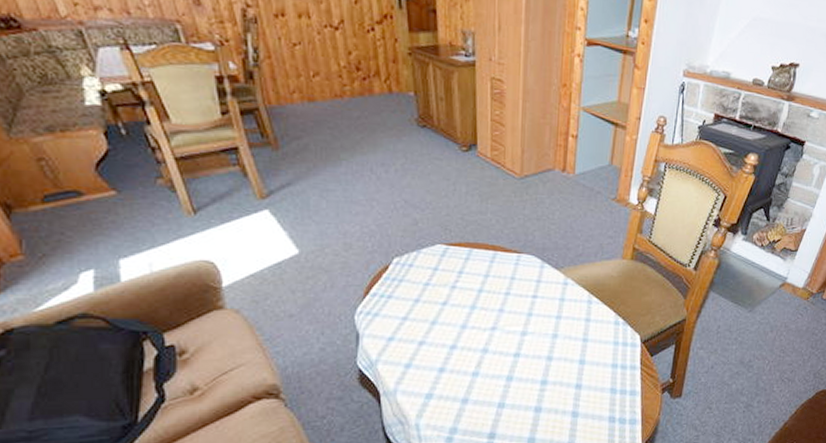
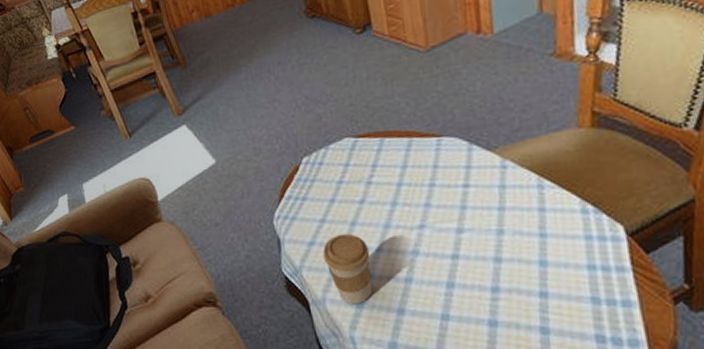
coffee cup: none [400,331,445,395] -> present [323,233,373,304]

